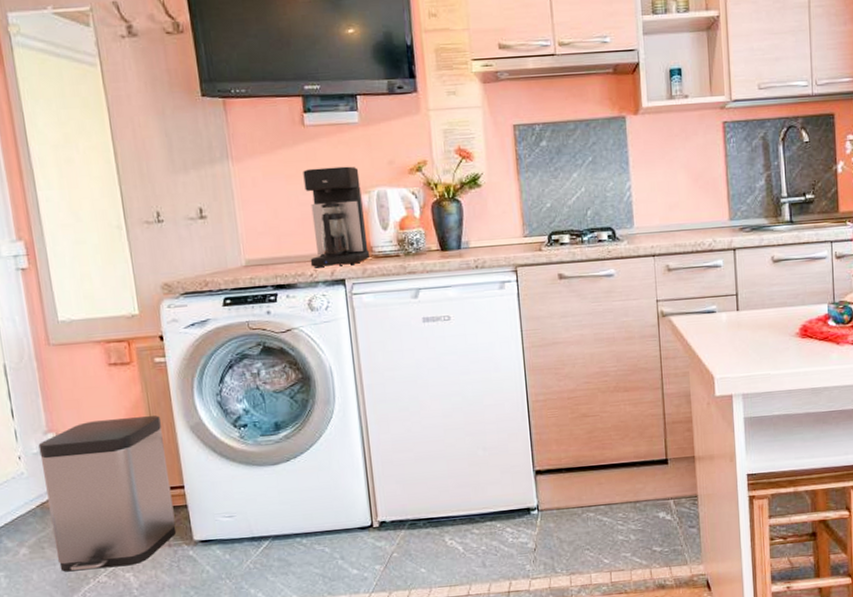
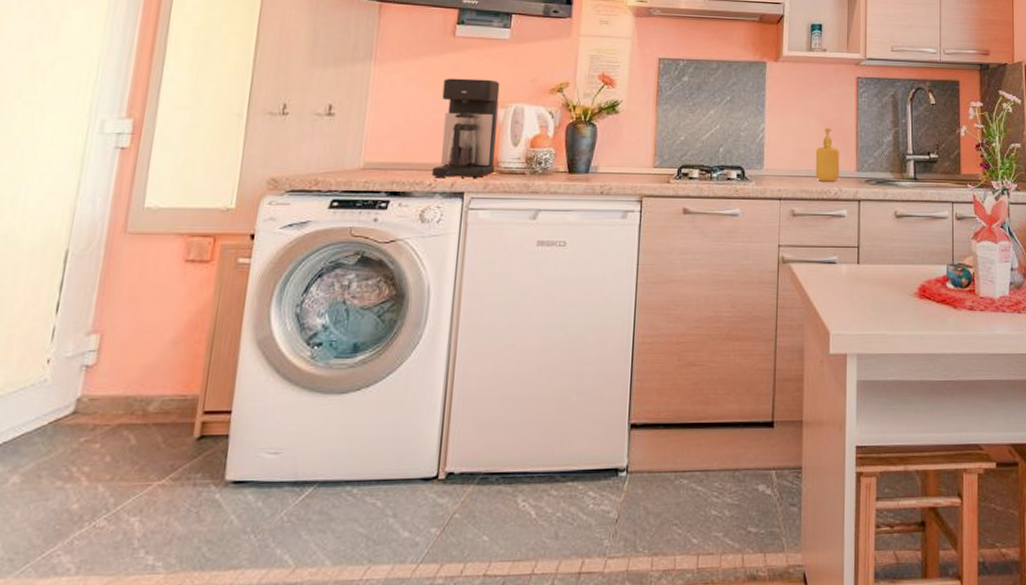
pedal bin: present [38,415,177,572] -> none [52,324,227,511]
soap dispenser: none [685,179,713,234] -> present [815,129,840,182]

